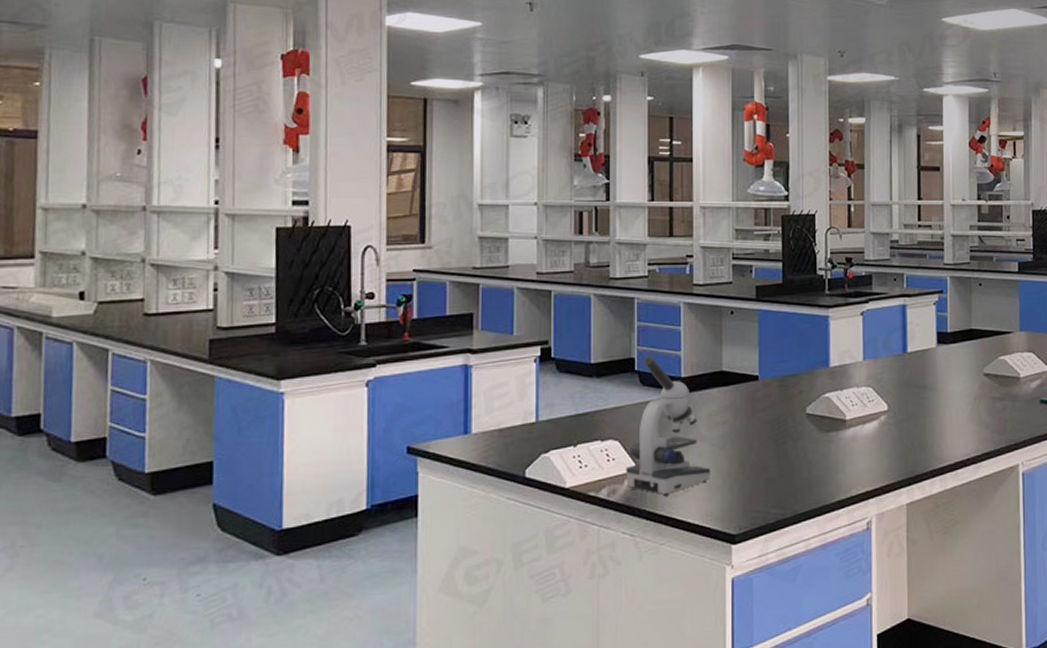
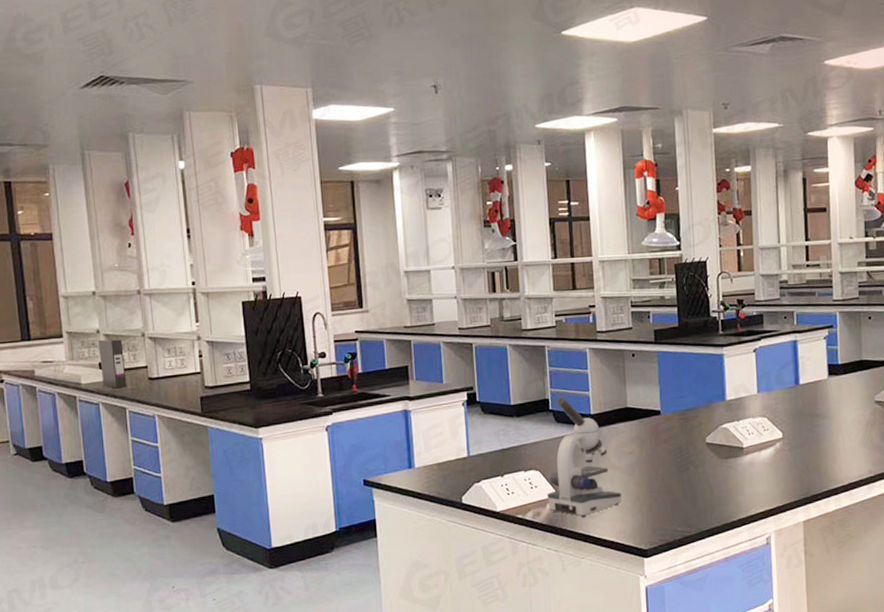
binder: none [81,263,115,325] -> present [97,338,127,389]

